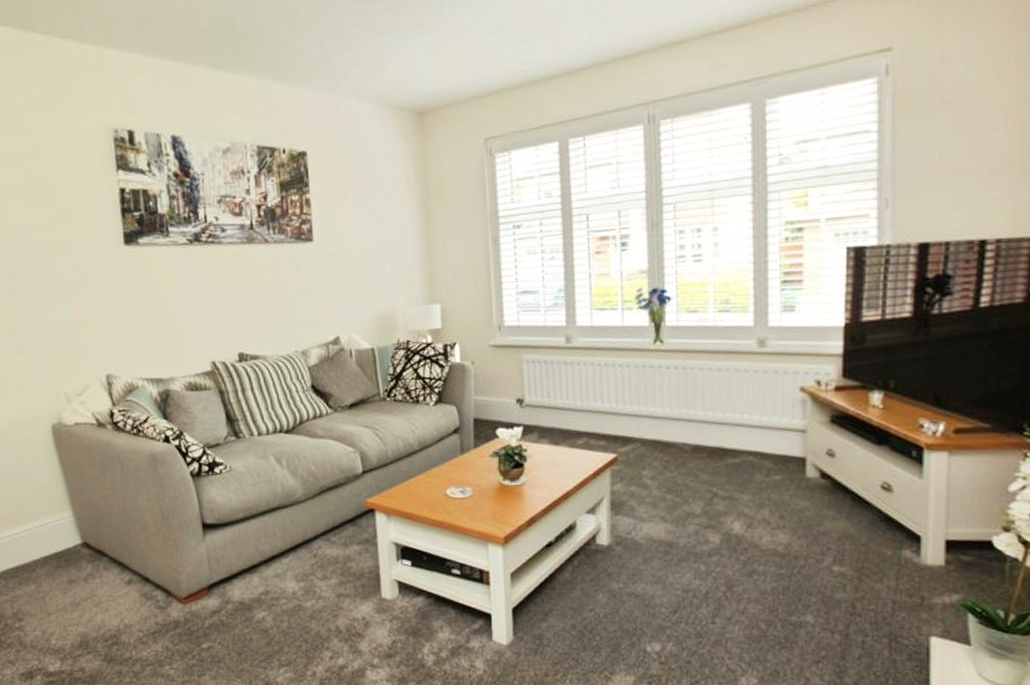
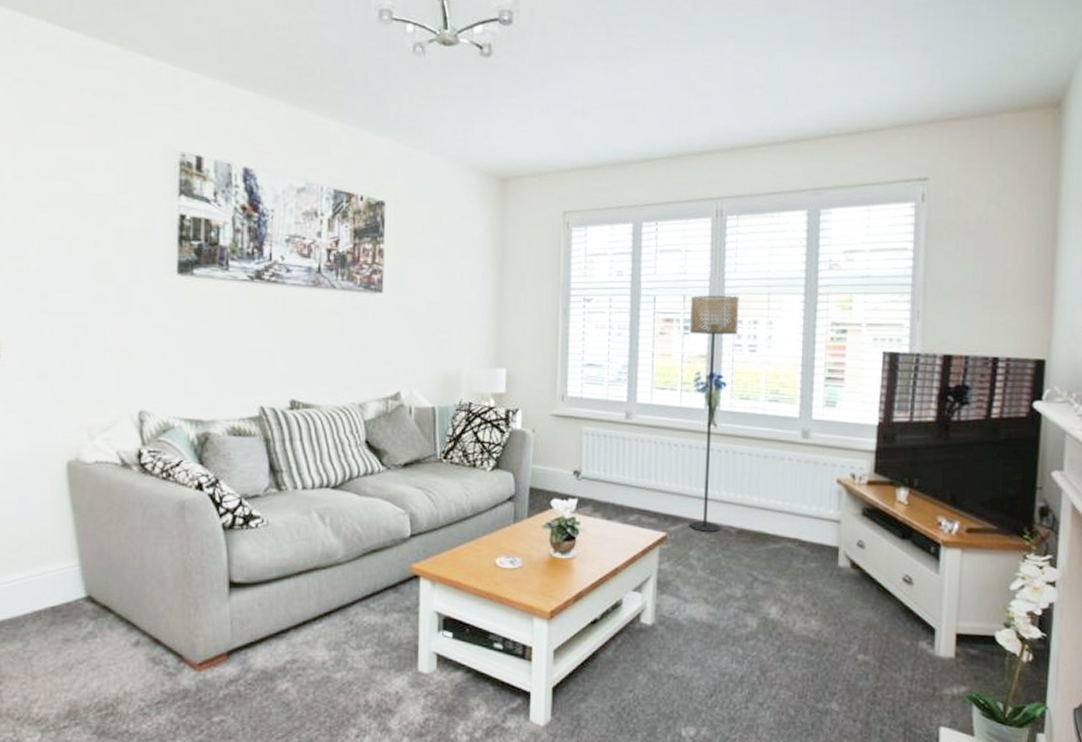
floor lamp: none [627,205,681,451] -> present [689,295,740,532]

